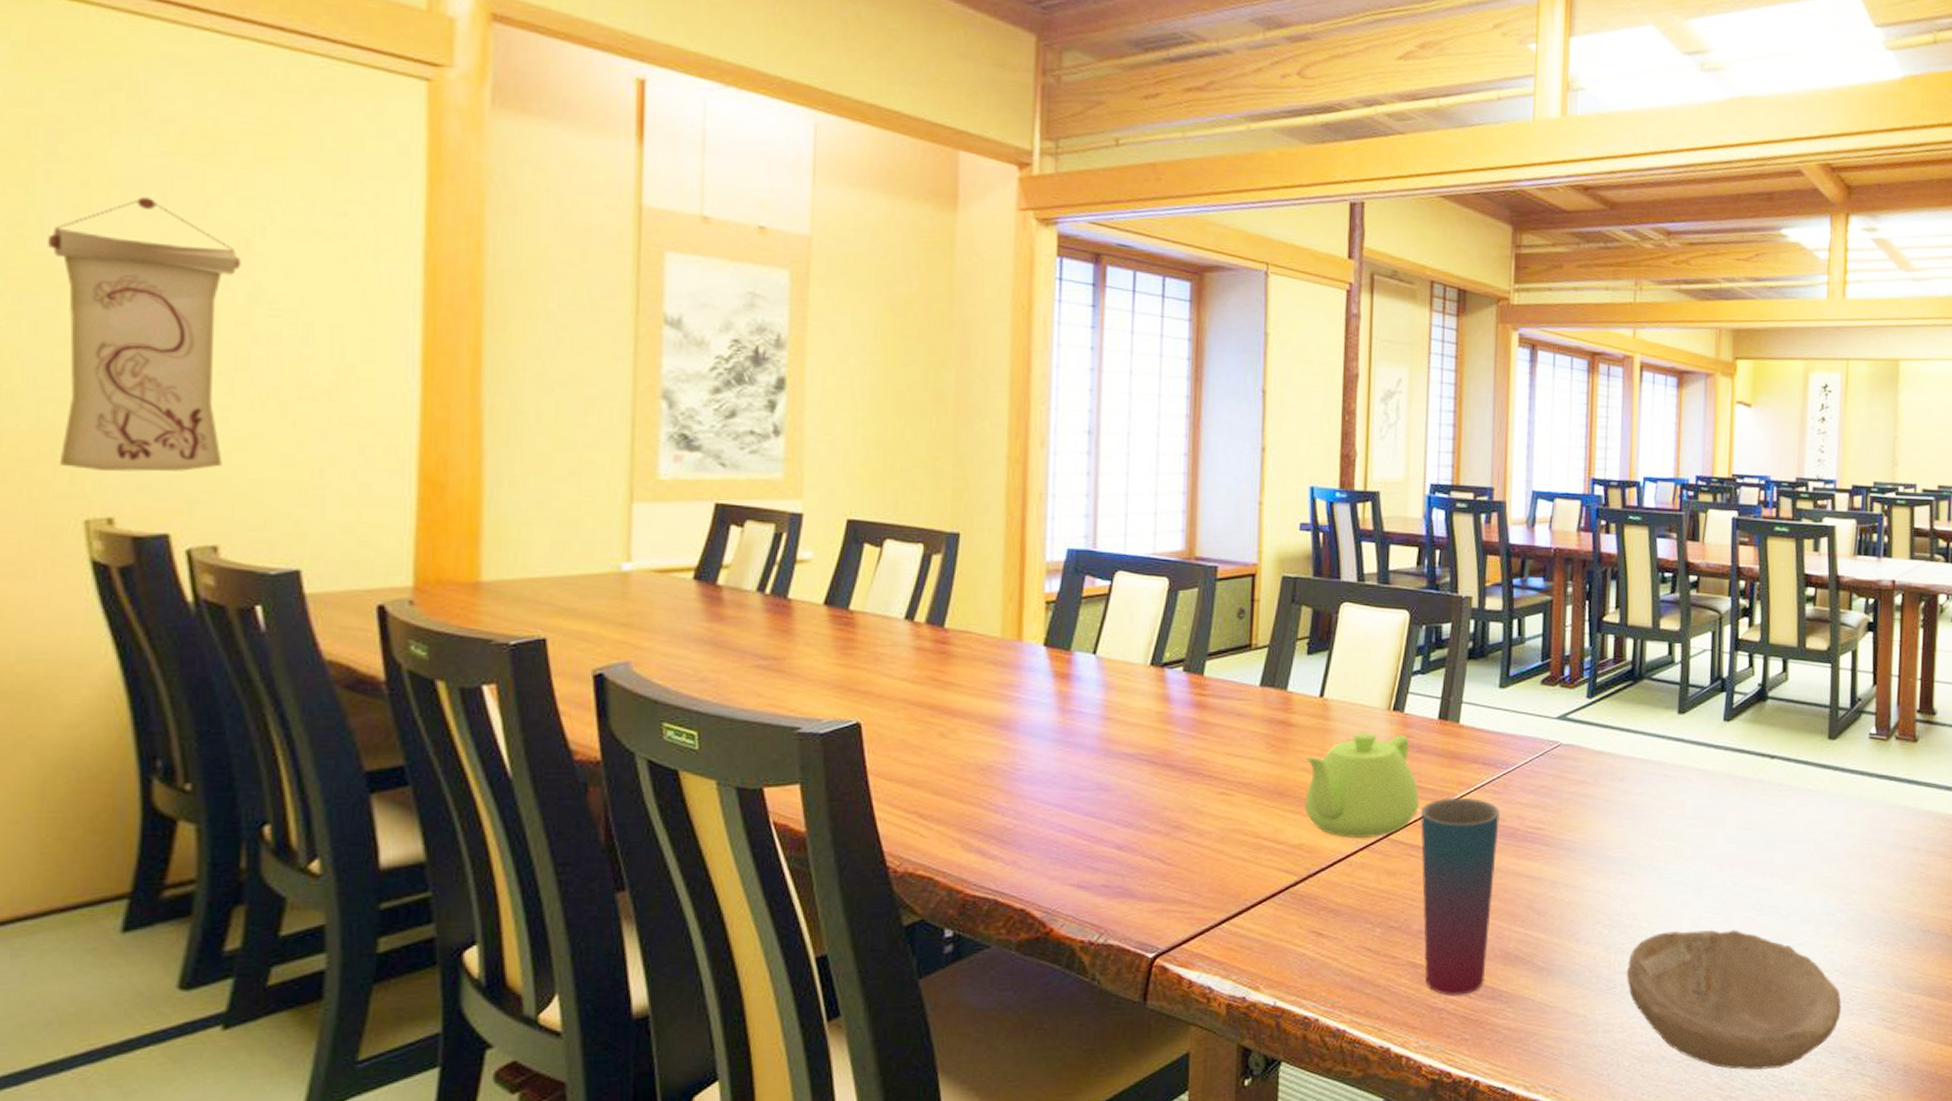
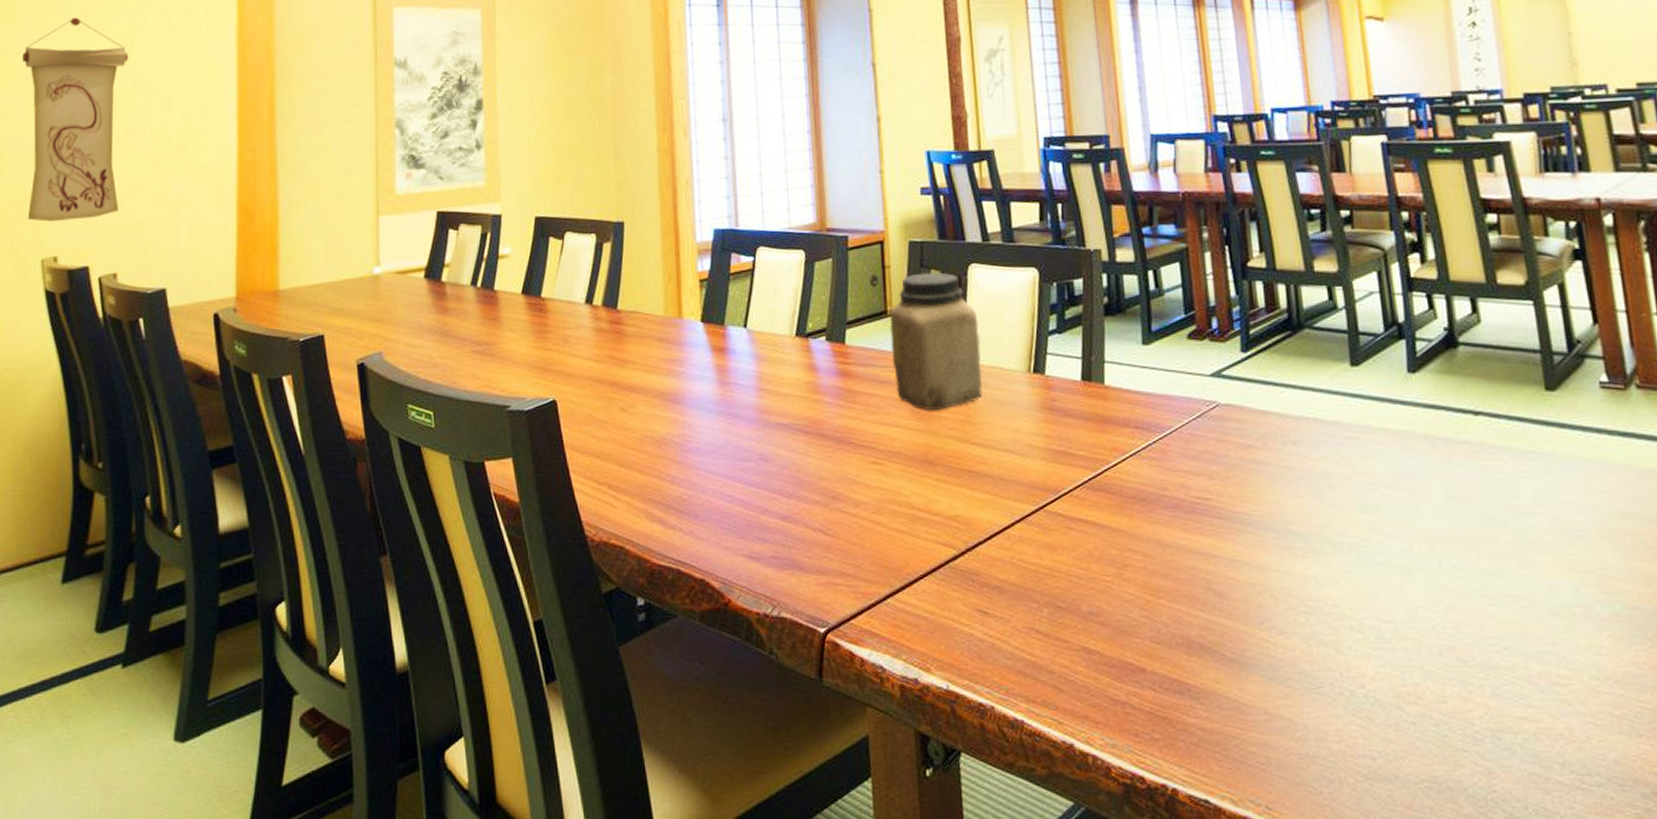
jar: none [1252,608,1345,744] -> present [890,272,983,411]
teapot: present [1304,732,1419,839] -> none [950,396,1073,510]
cup: present [1421,797,1500,995] -> none [1075,464,1169,687]
bowl: present [1626,929,1841,1071] -> none [1333,620,1625,802]

